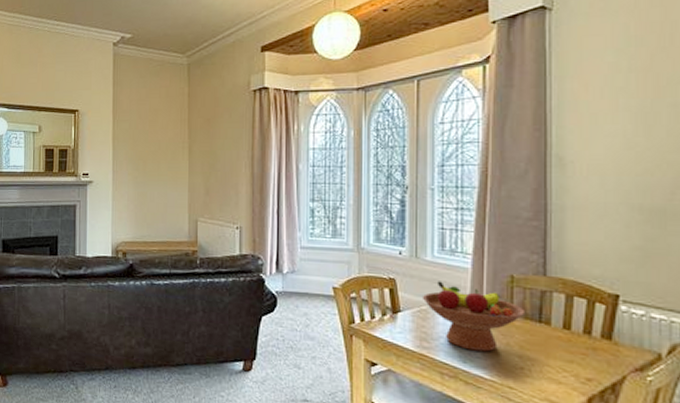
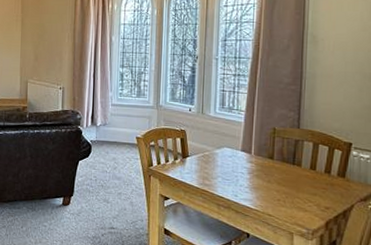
fruit bowl: present [422,281,524,352] -> none [205,132,282,188]

